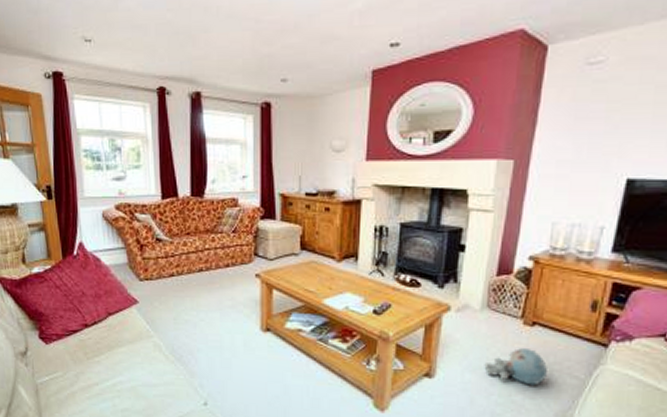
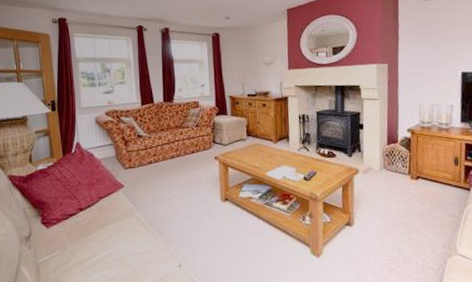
plush toy: present [484,348,547,386] -> none [388,197,433,225]

